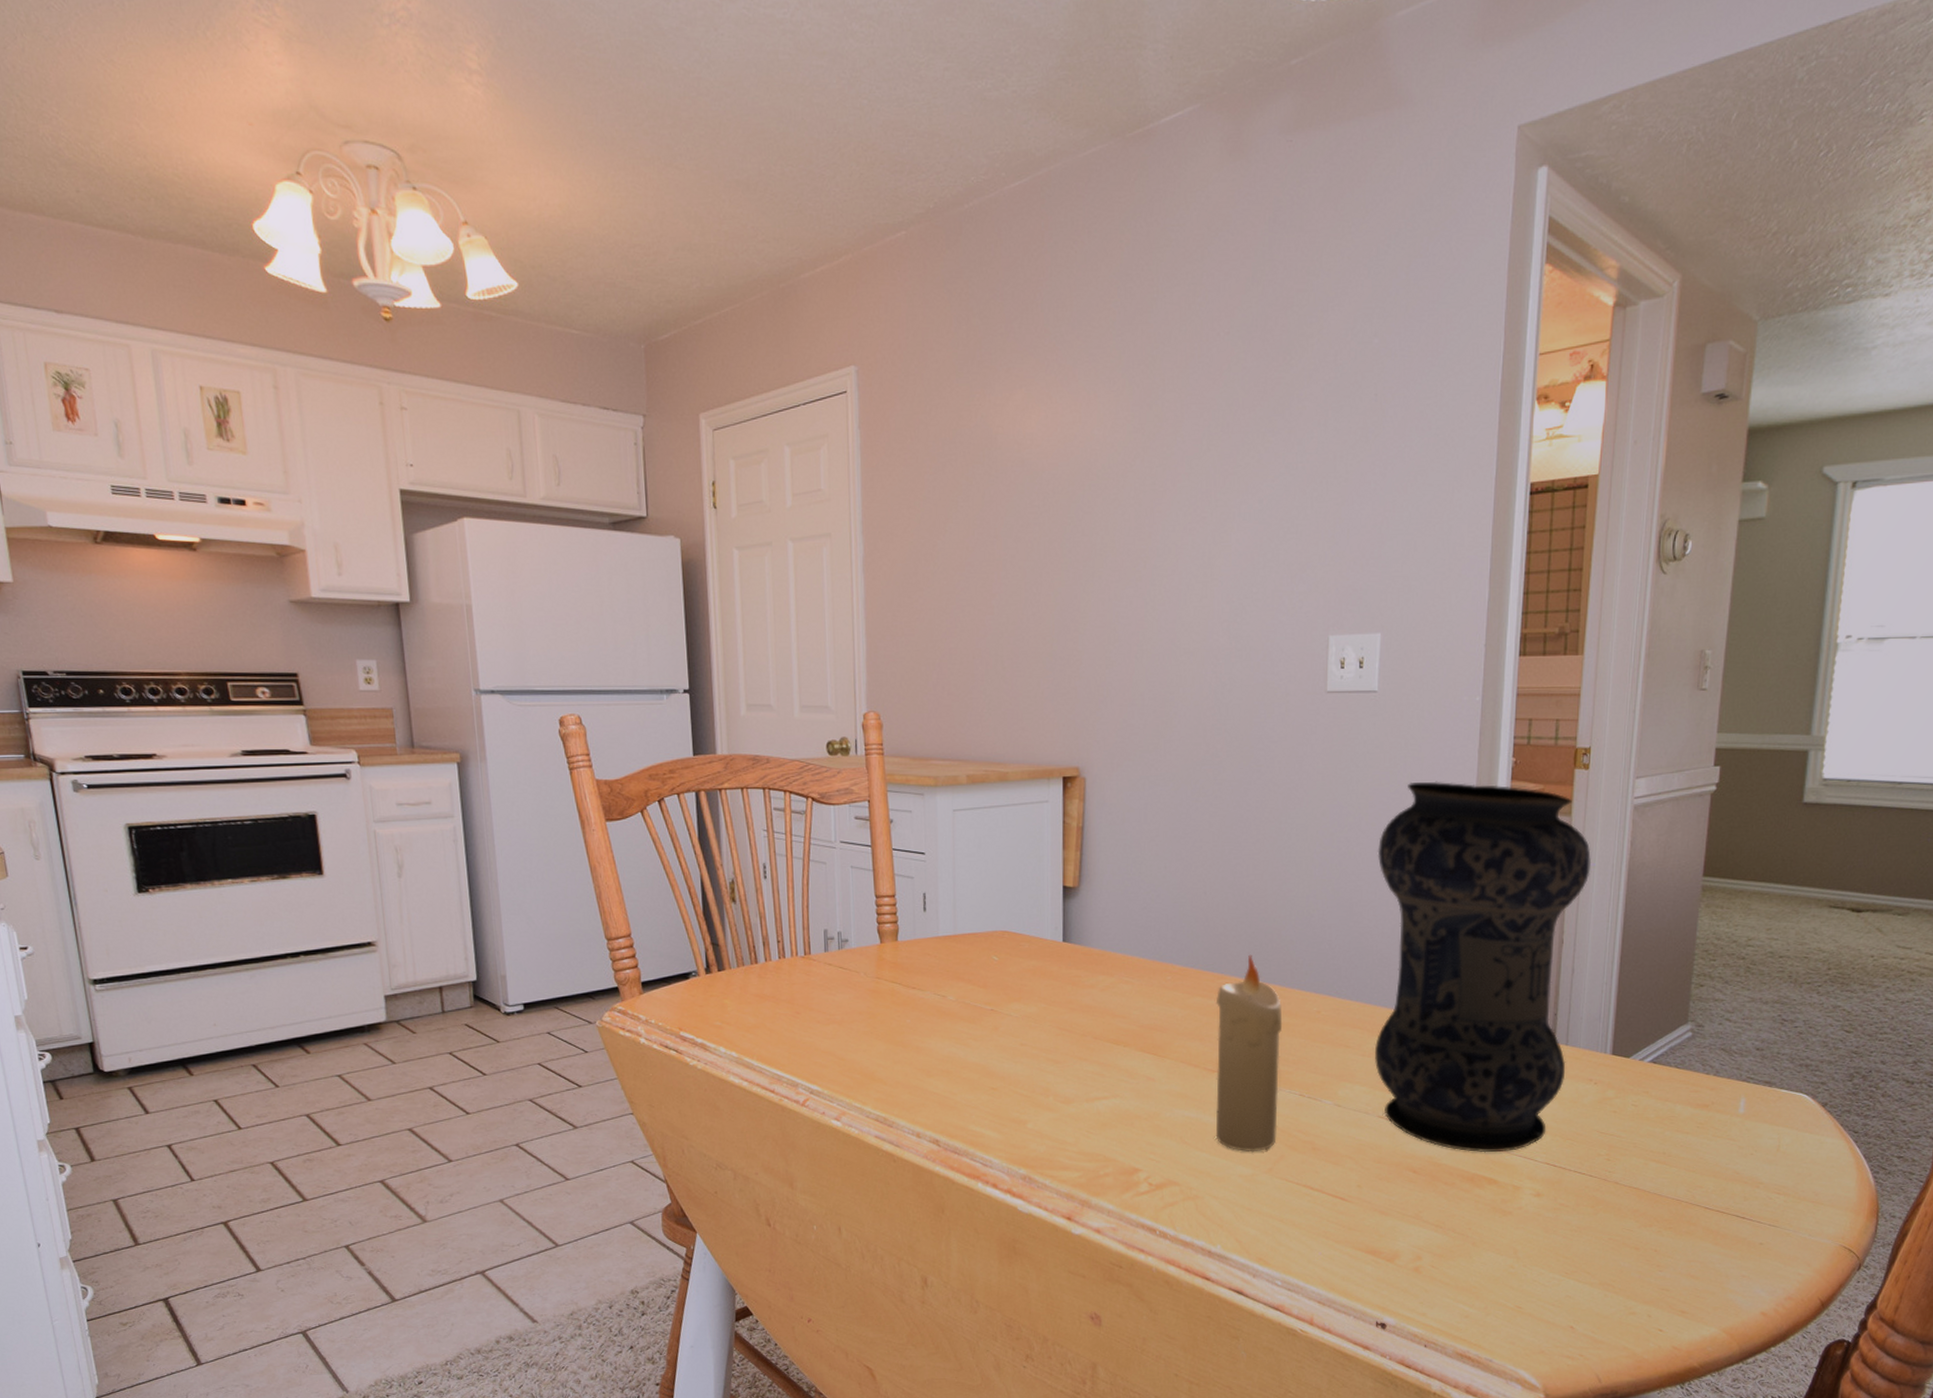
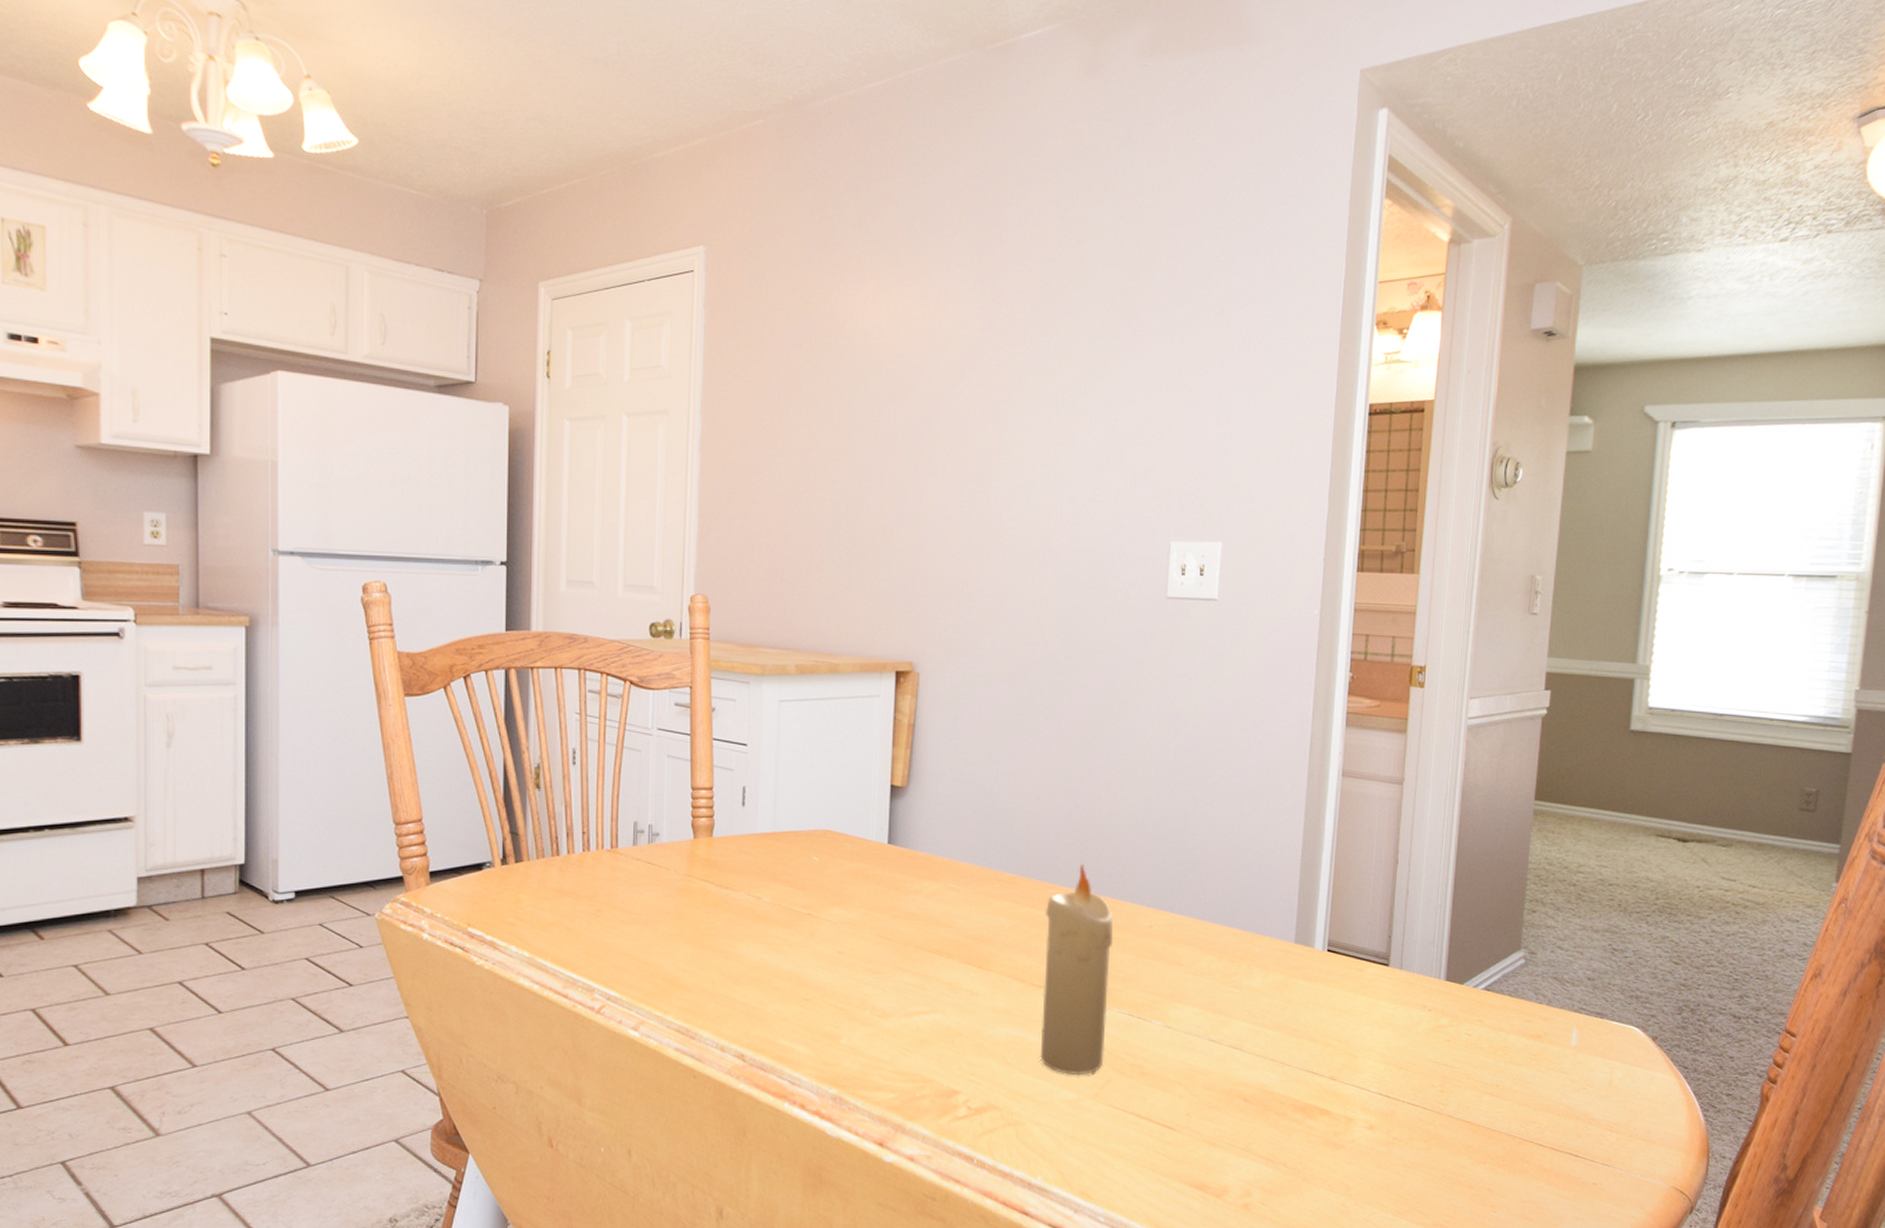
vase: present [1375,781,1591,1153] -> none [1207,692,1426,1081]

